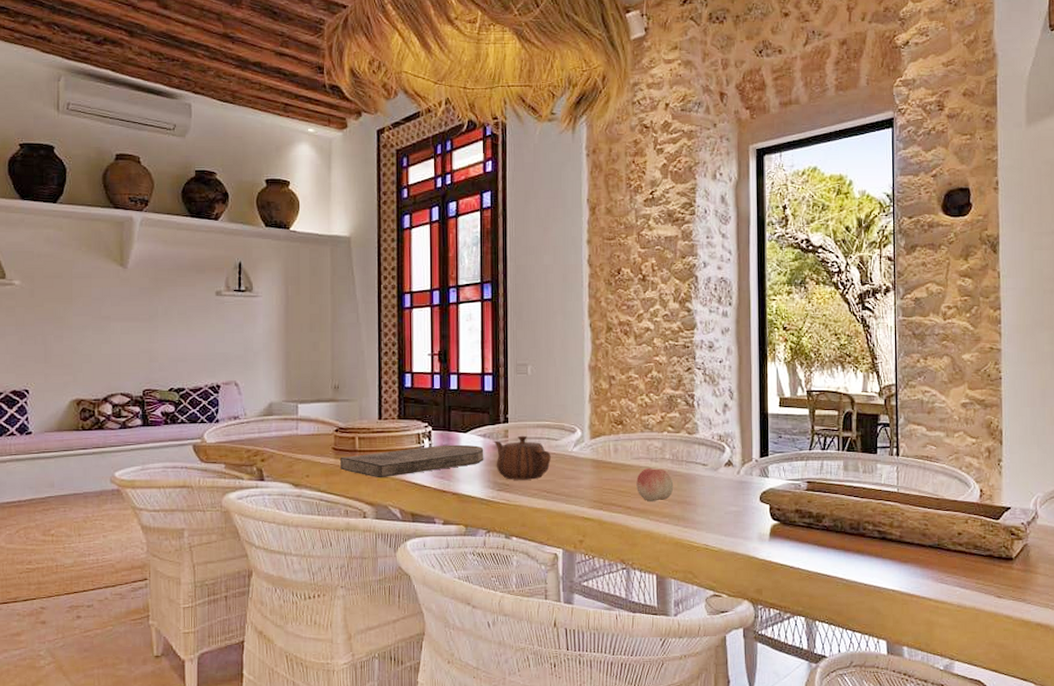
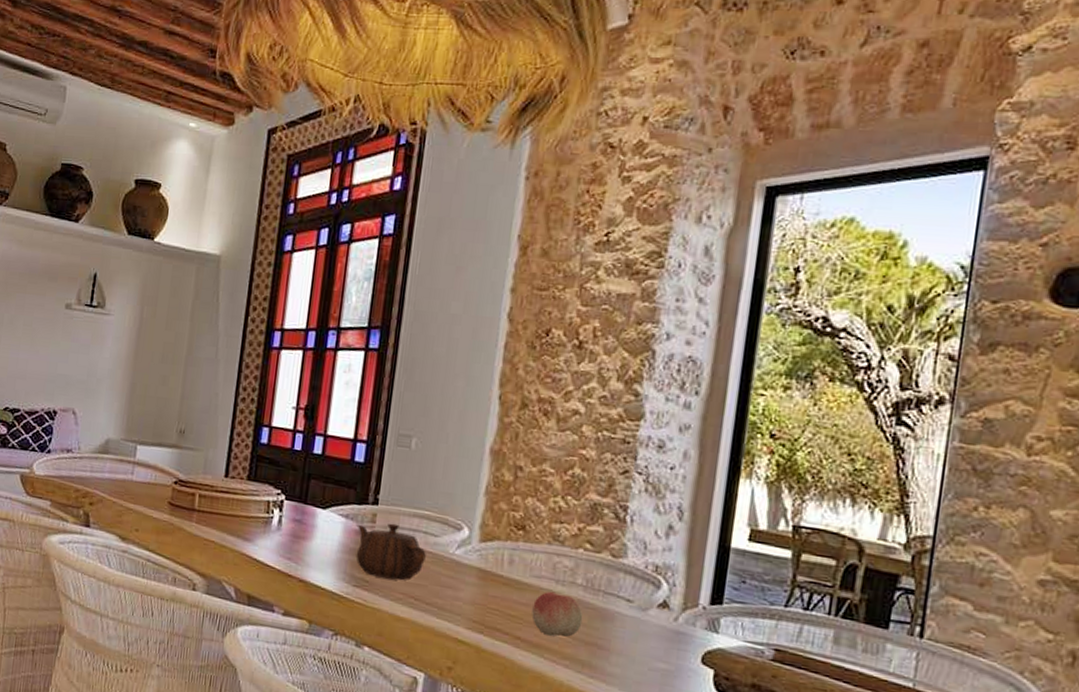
cutting board: present [340,444,484,478] -> none [174,514,344,550]

